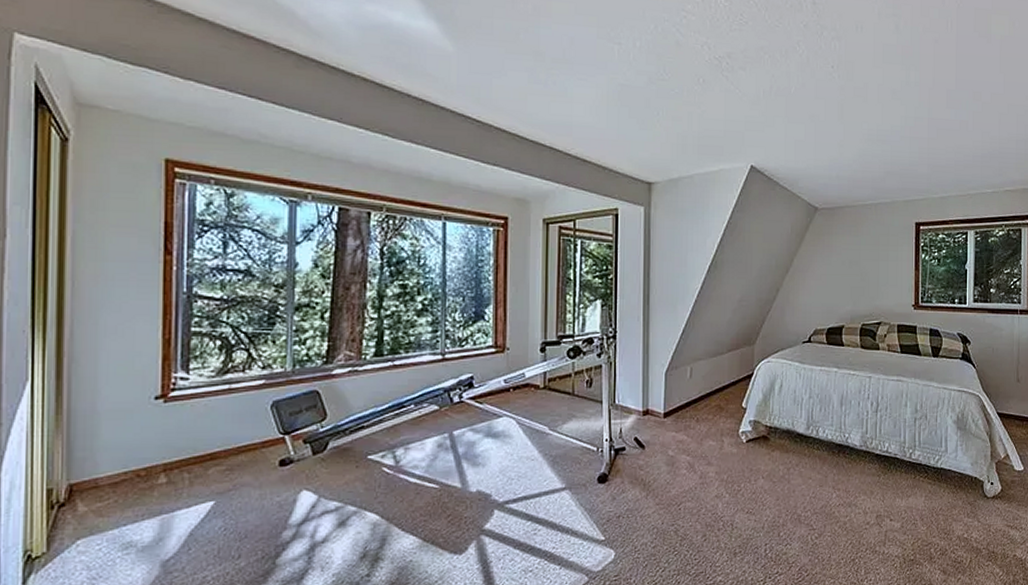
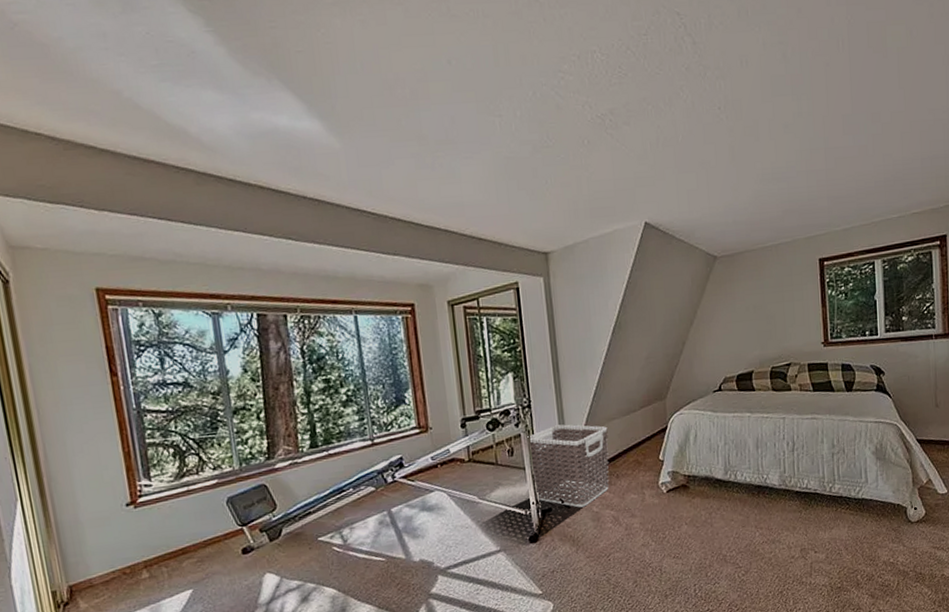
clothes hamper: none [608,360,692,450] -> present [527,424,610,508]

